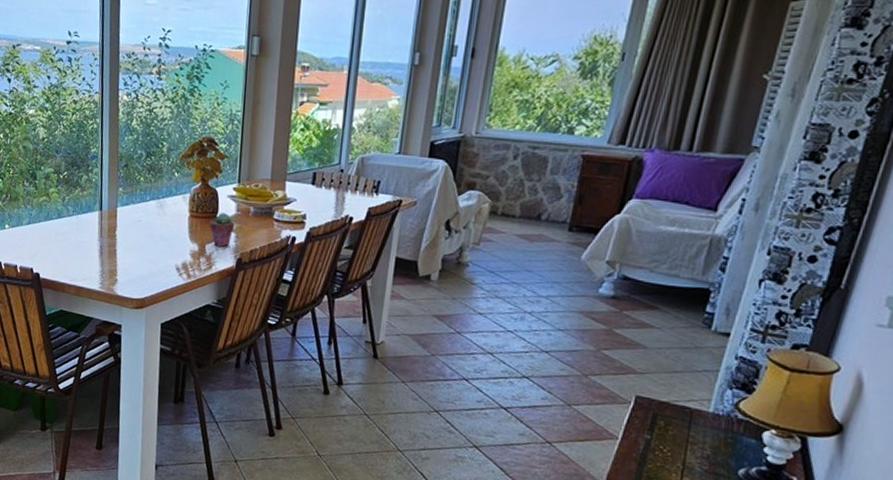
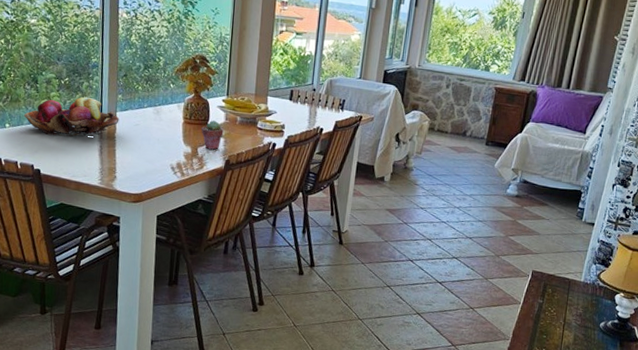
fruit basket: none [23,191,120,237] -> present [24,97,119,137]

